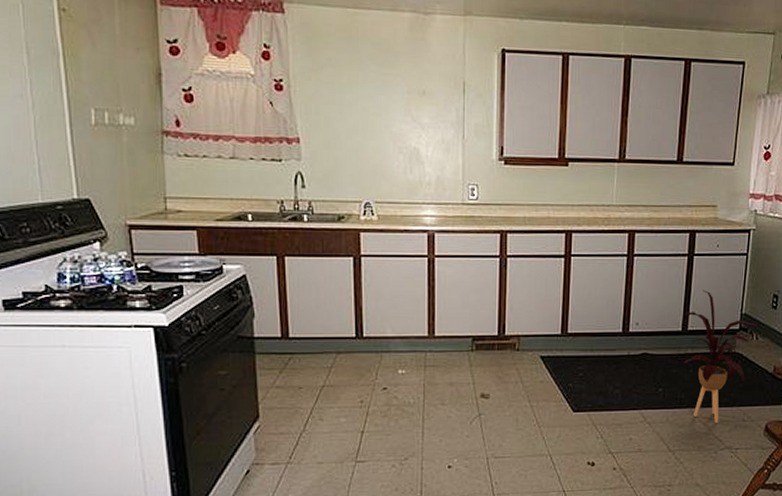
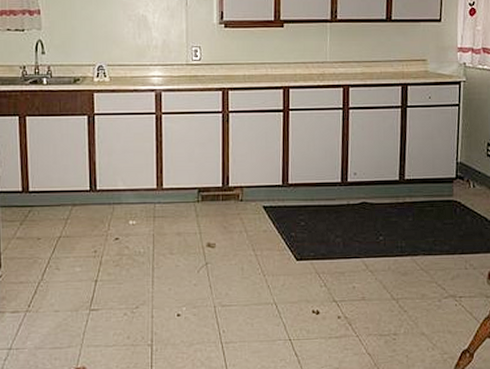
house plant: present [683,290,759,424] -> none [400,140,476,272]

